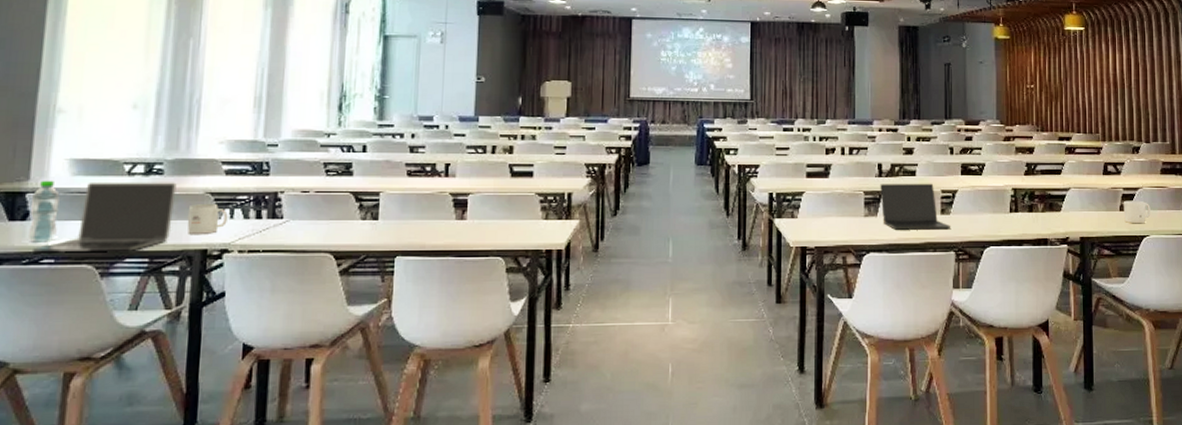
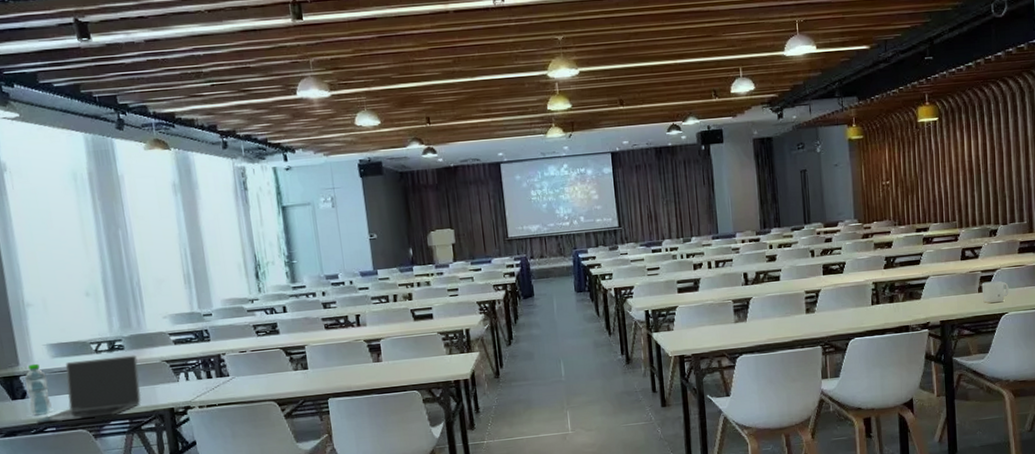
mug: present [187,203,228,236] -> none [151,369,185,397]
laptop: present [880,183,951,230] -> none [747,285,817,332]

